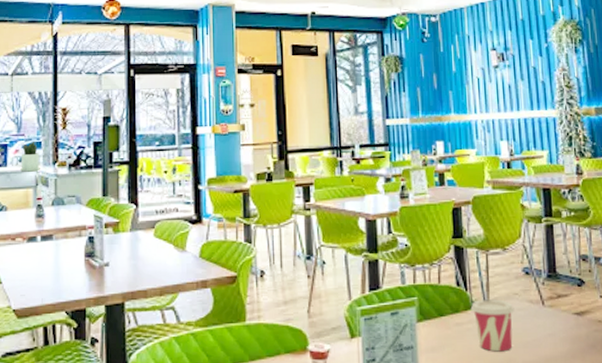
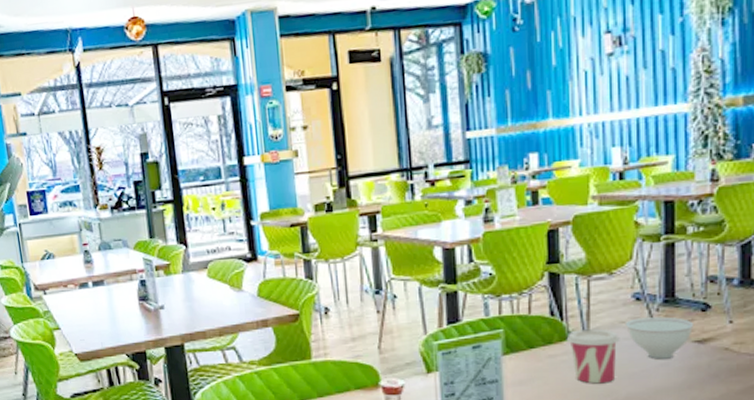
planter: present [19,142,40,172] -> none [60,185,82,218]
bowl: none [519,290,573,329] -> present [626,317,694,359]

